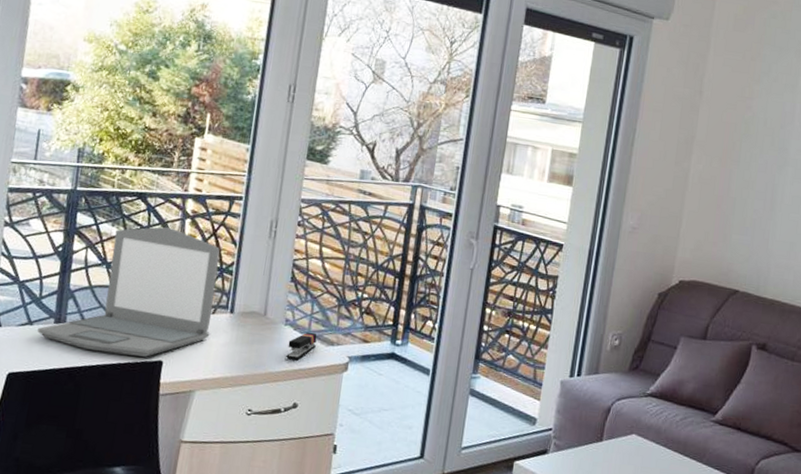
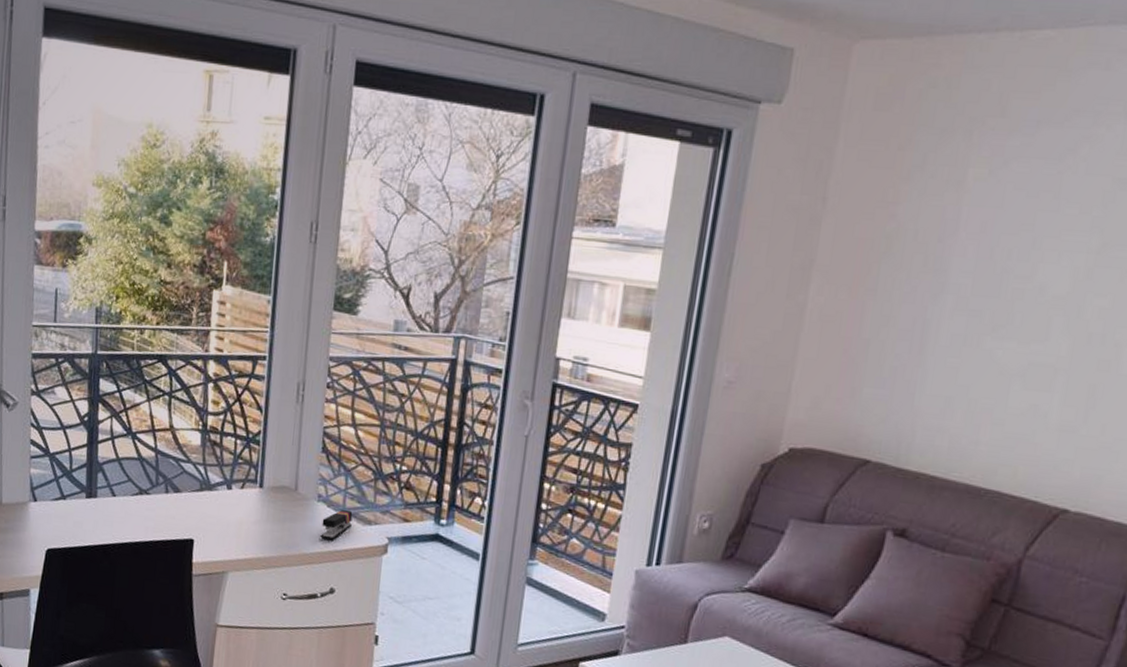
laptop: present [37,227,221,357] -> none [71,392,246,535]

